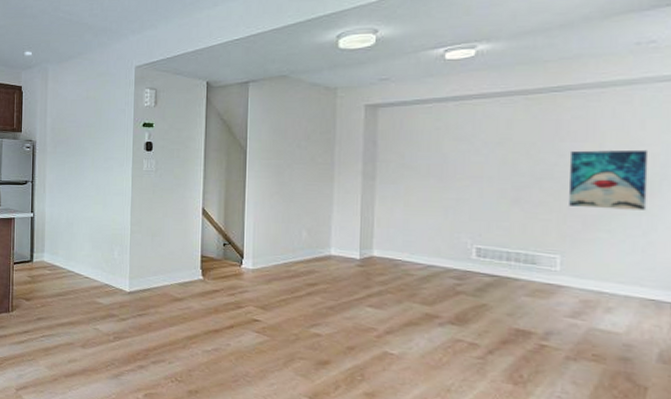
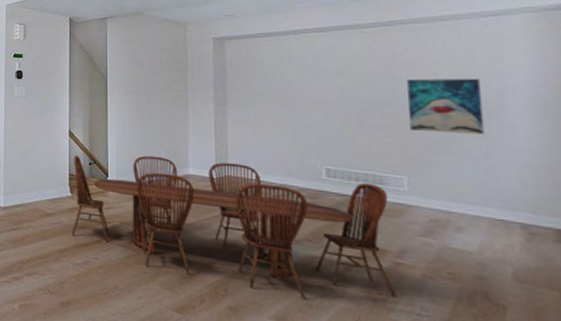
dining set: none [202,235,538,383] -> present [72,155,396,299]

